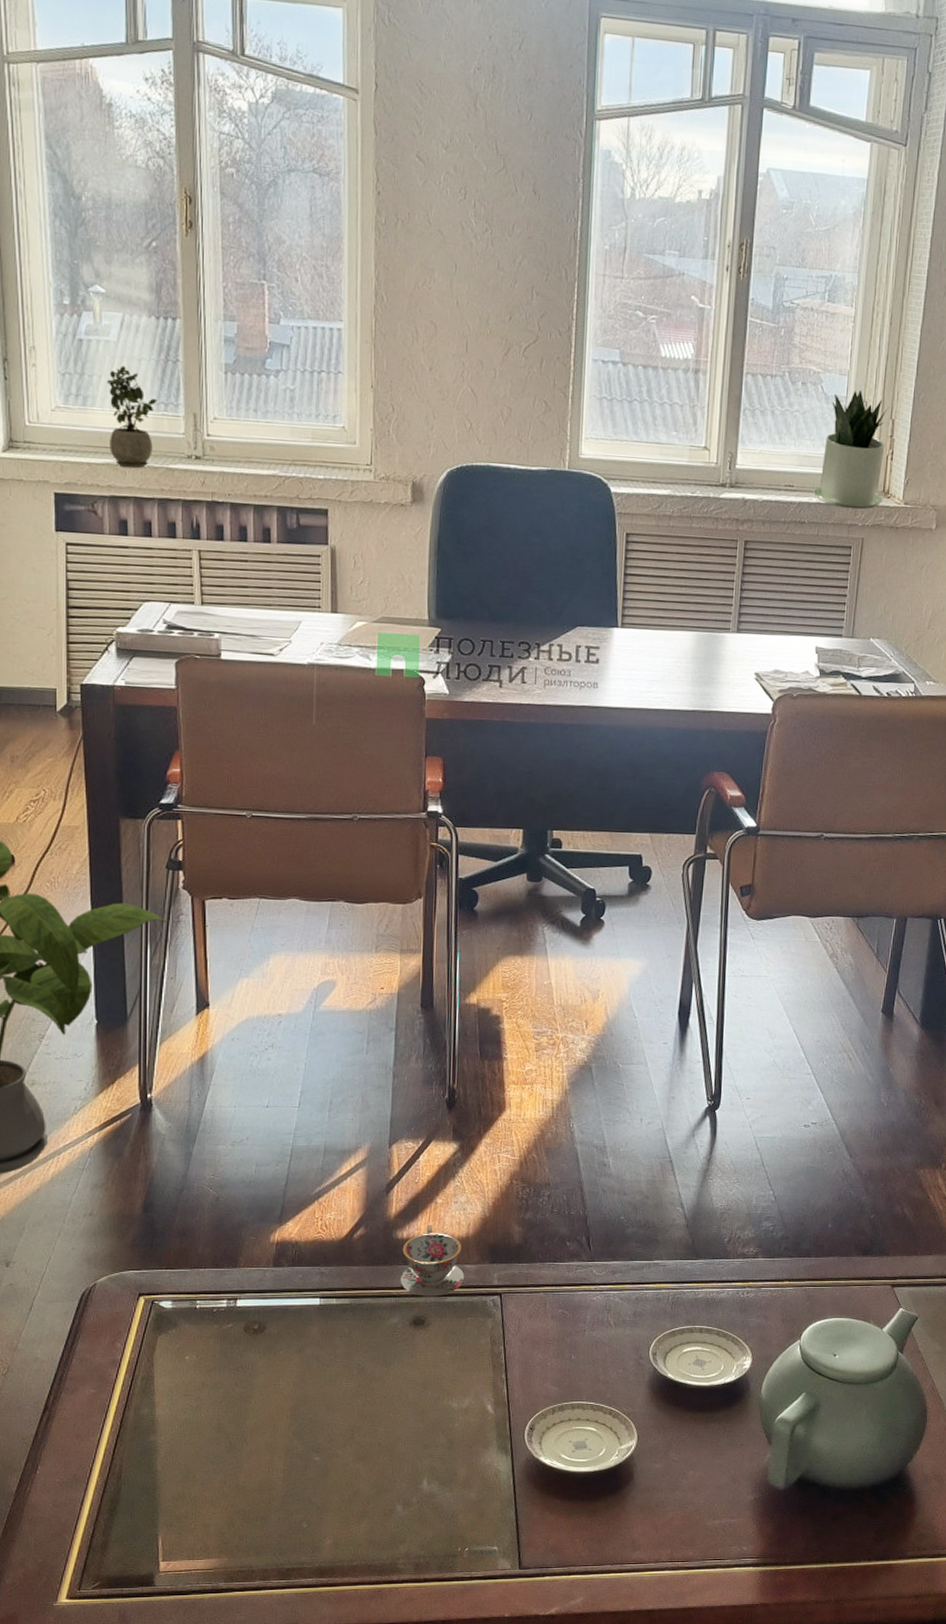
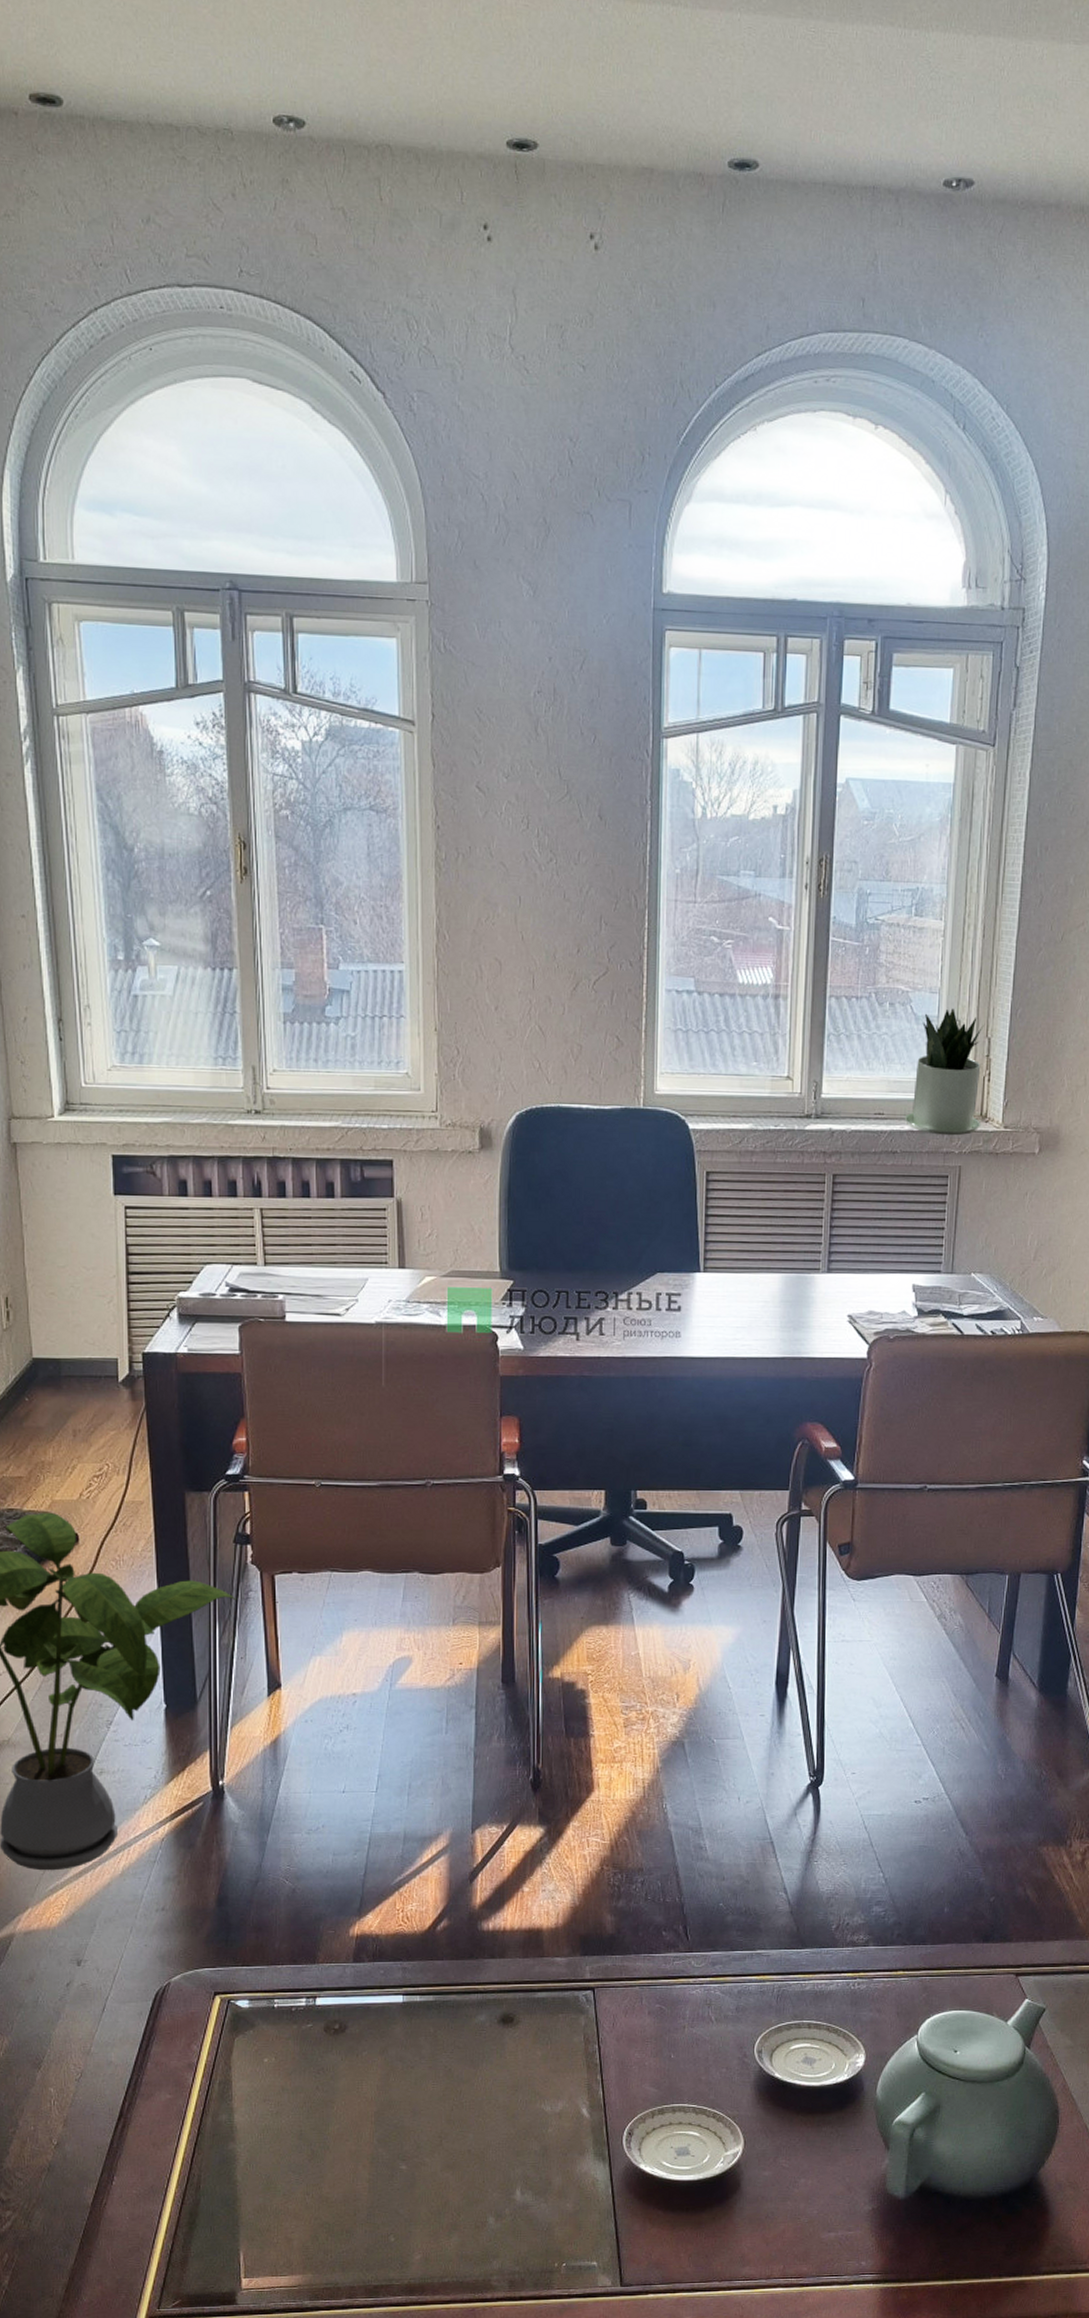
potted plant: present [106,366,157,469] -> none [162,1020,215,1126]
teacup: present [400,1224,465,1297] -> none [486,1915,555,1992]

